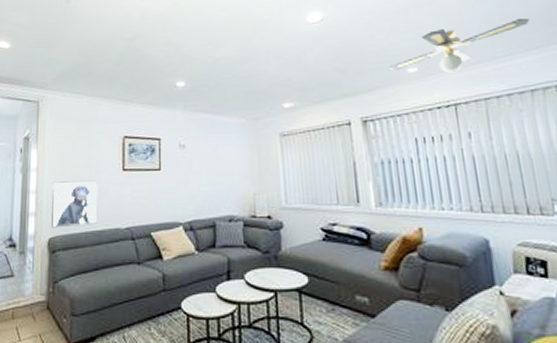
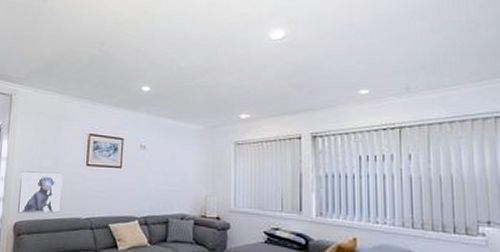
ceiling fan: present [389,18,530,73] -> none [343,51,479,97]

